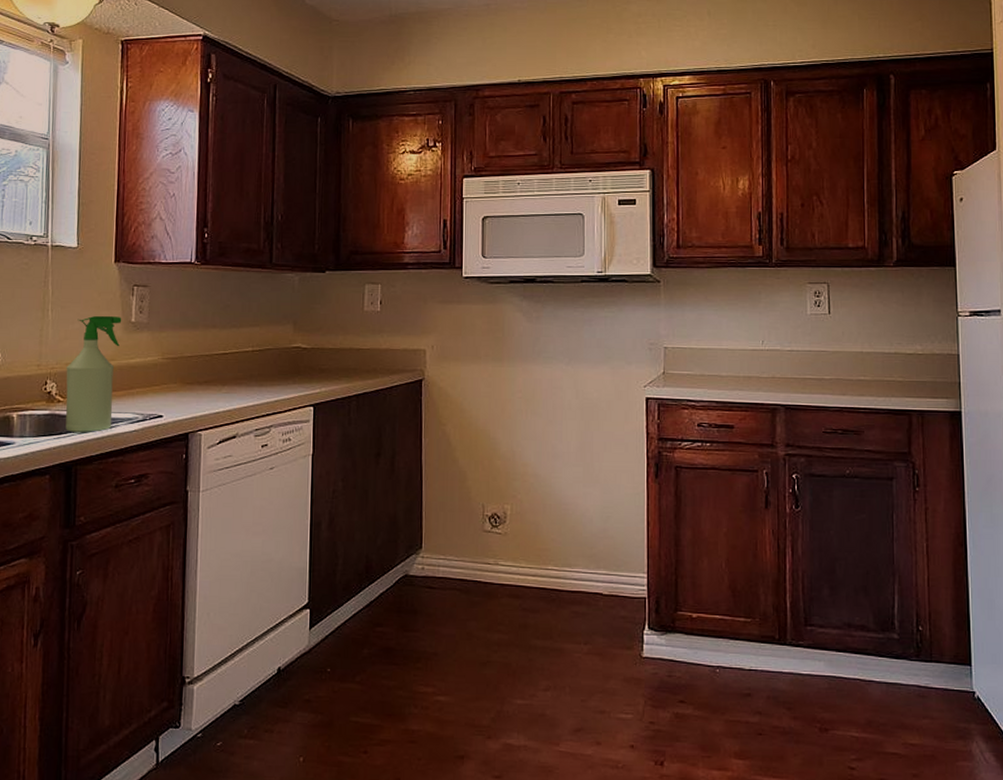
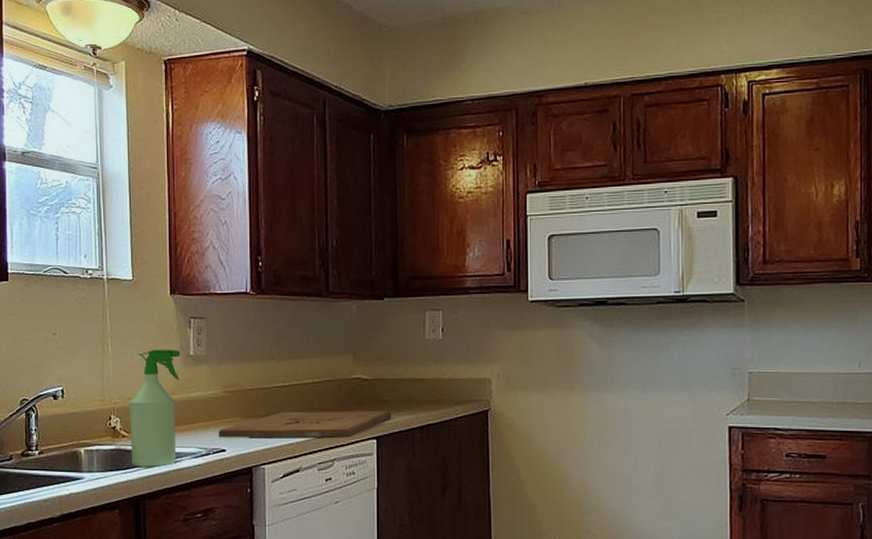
cutting board: none [156,378,330,405] -> present [218,410,392,438]

